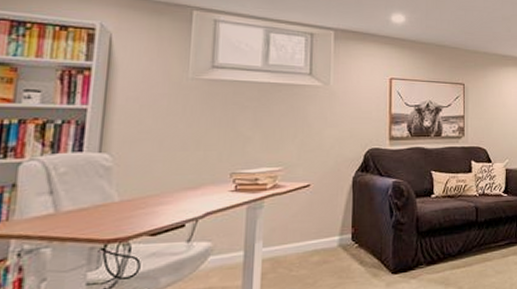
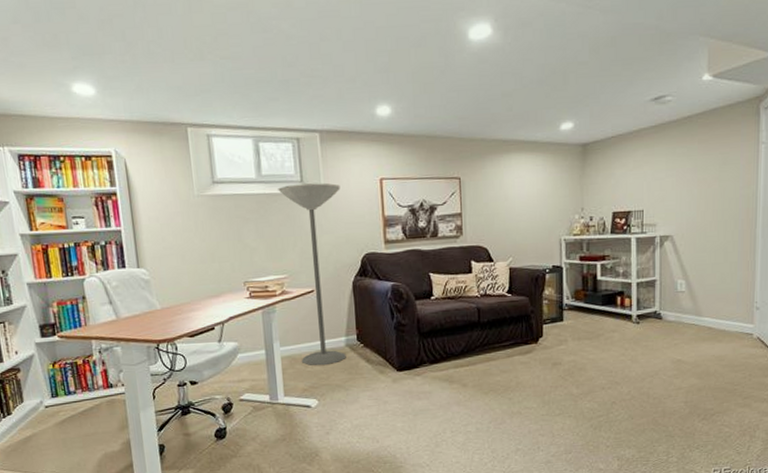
floor lamp: none [284,76,350,269] -> present [278,182,346,366]

